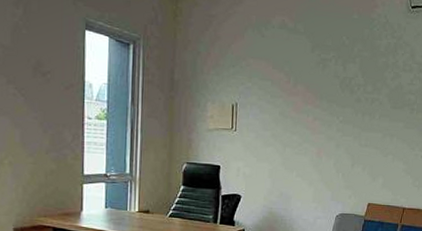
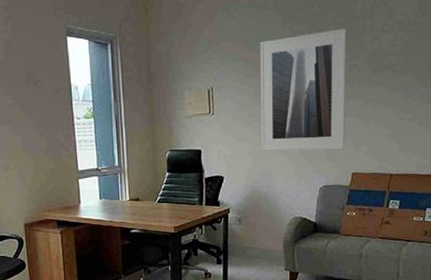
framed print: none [282,62,371,179] -> present [260,28,347,151]

